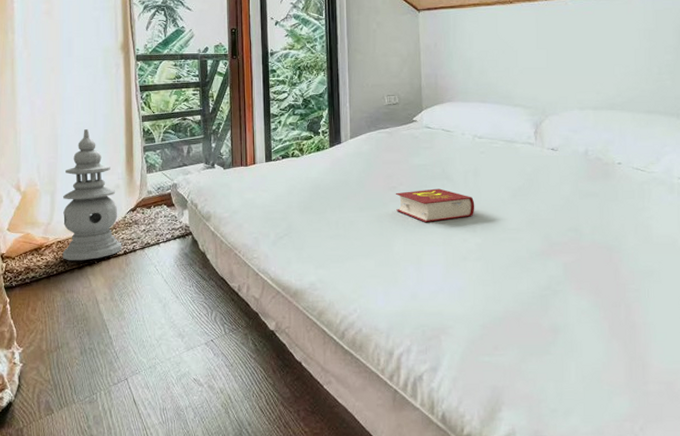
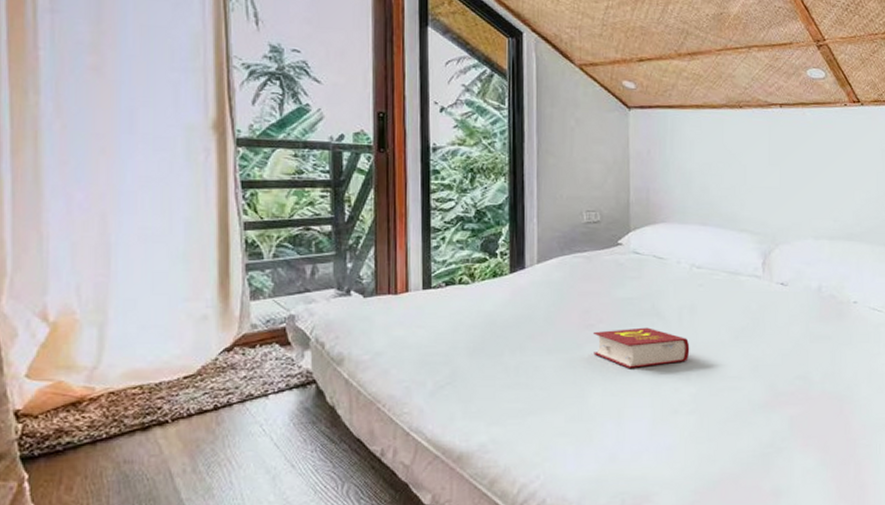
lantern: present [62,128,123,261] -> none [116,236,212,420]

